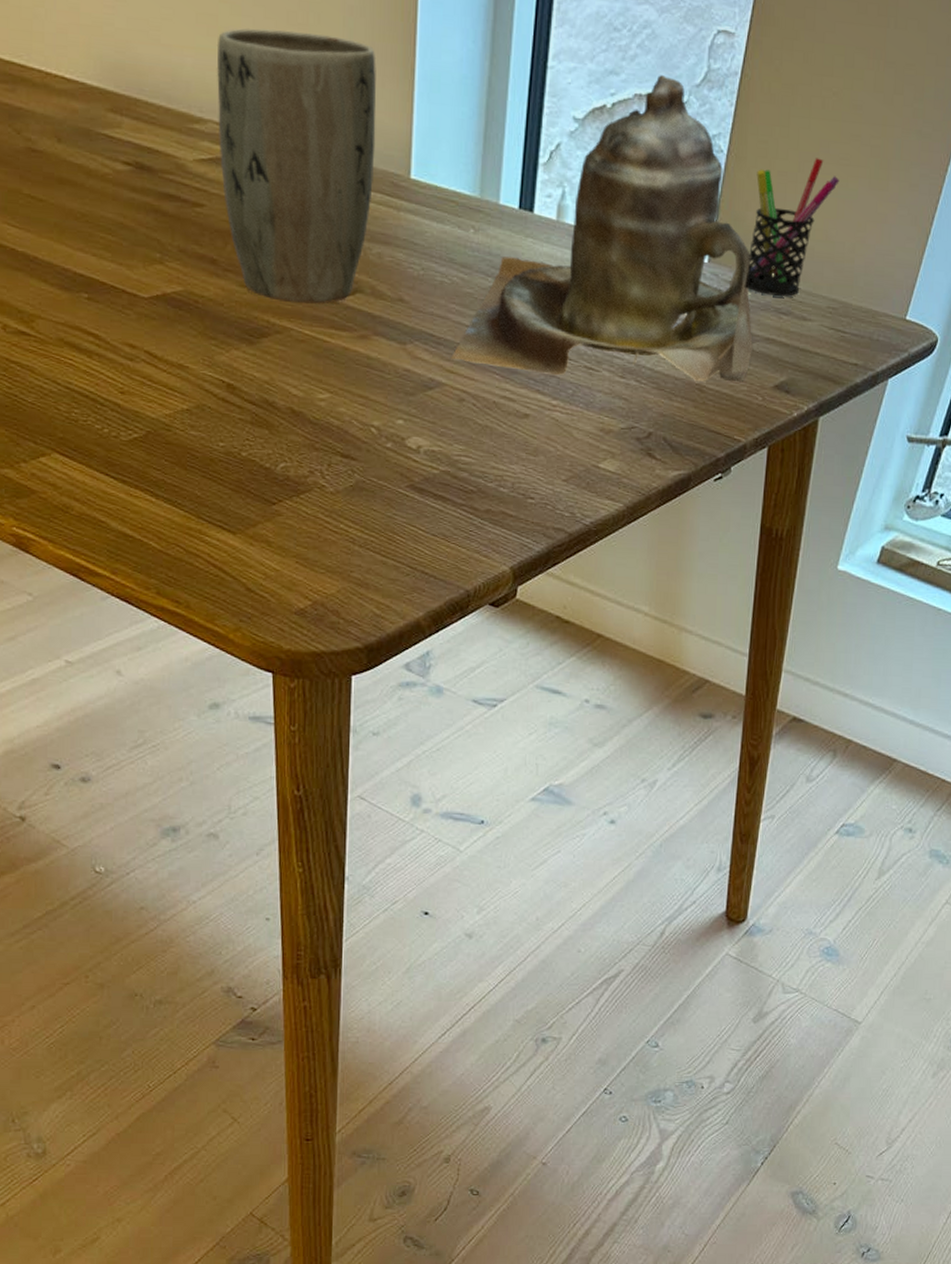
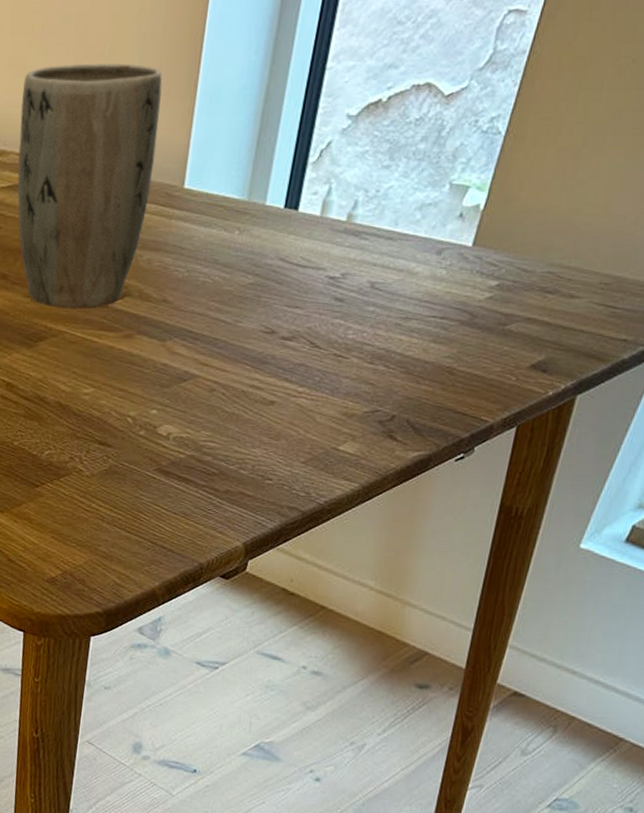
teapot: present [451,75,753,382] -> none [206,63,519,364]
pen holder: present [747,158,840,297] -> none [512,130,629,275]

